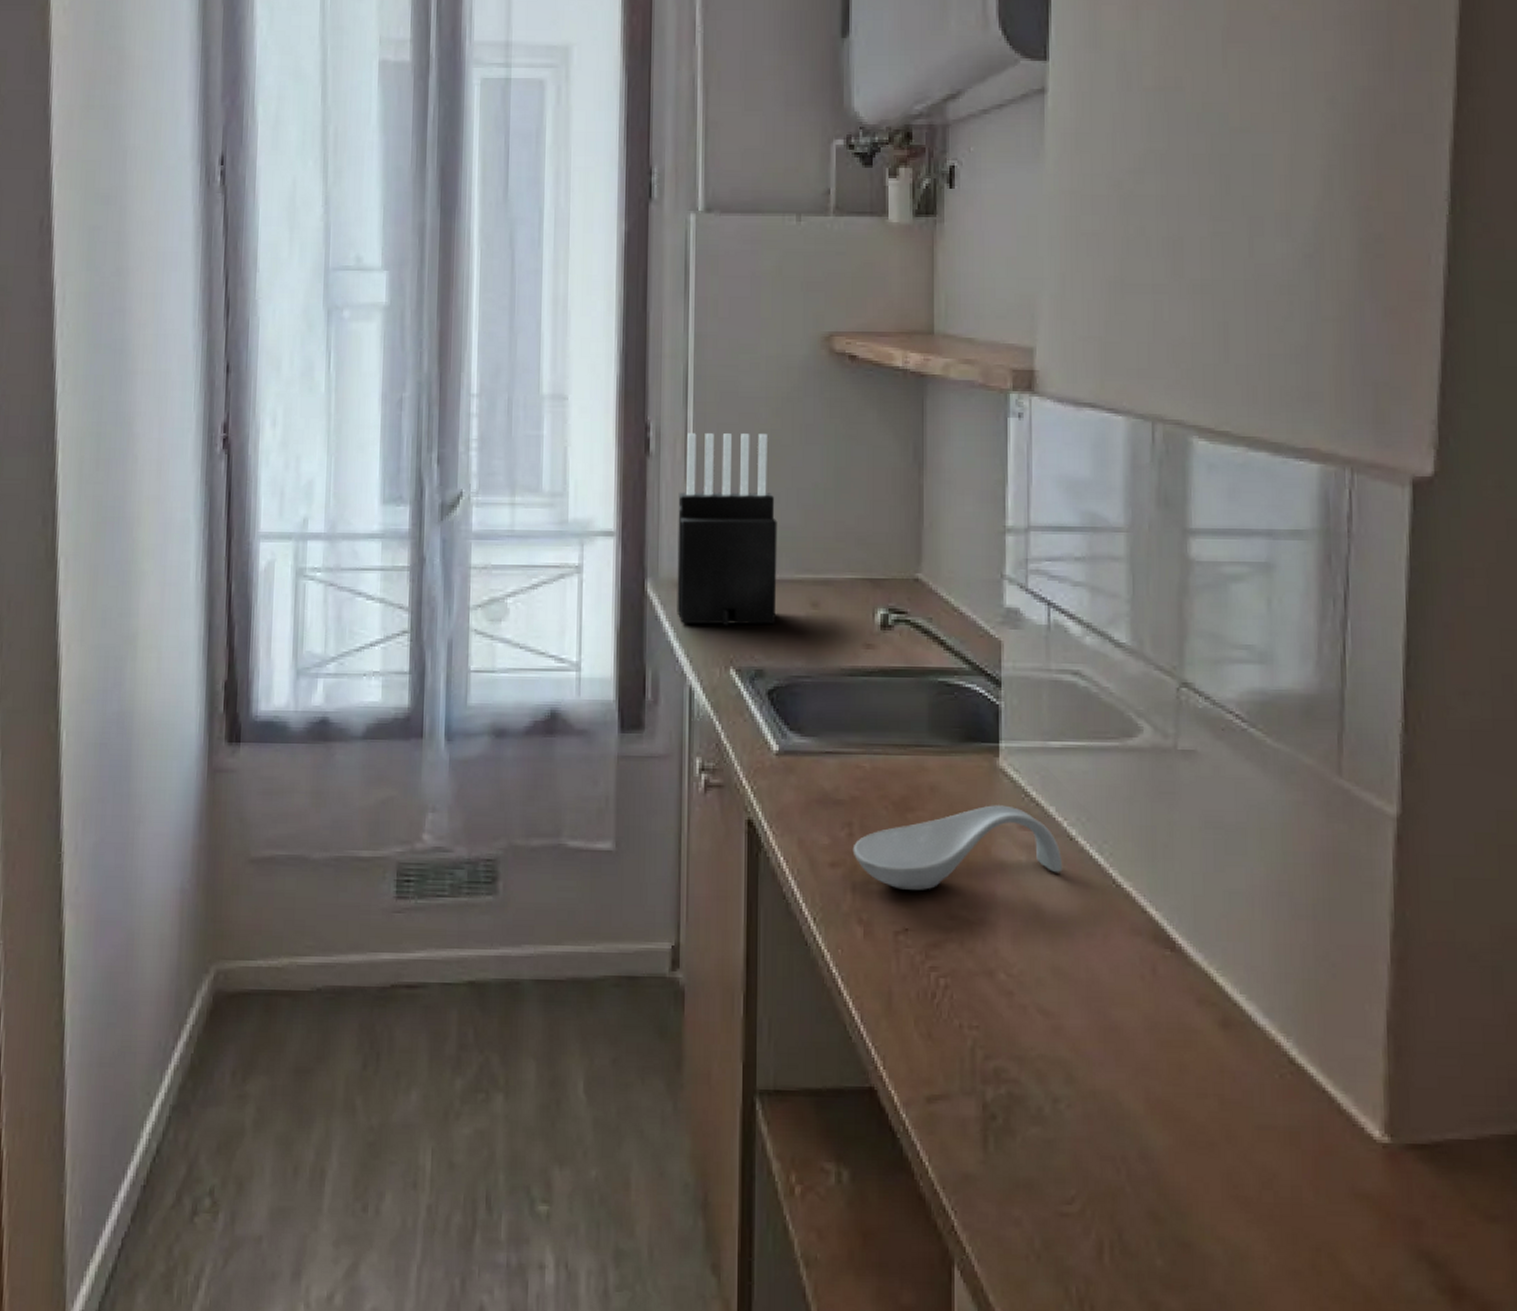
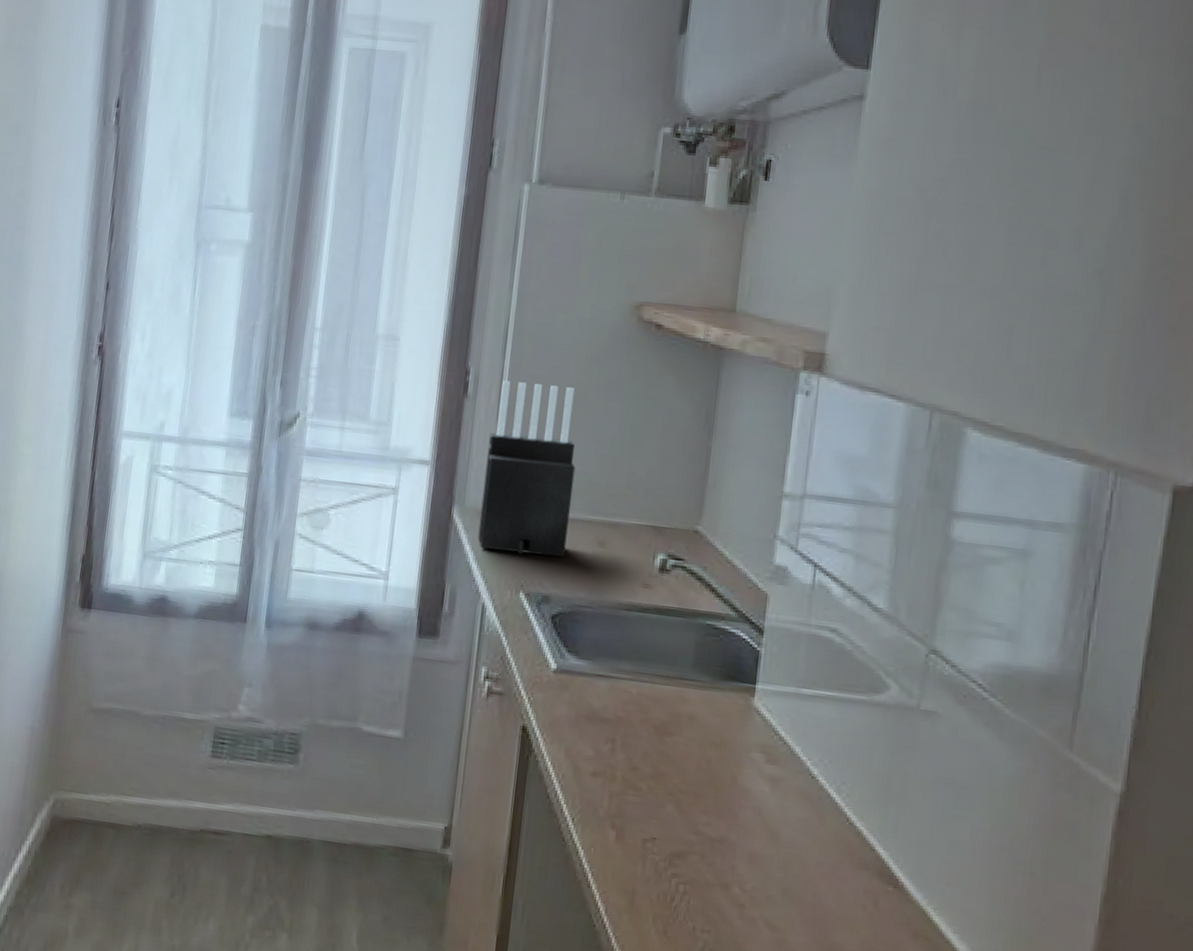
spoon rest: present [852,805,1063,890] -> none [613,738,803,806]

